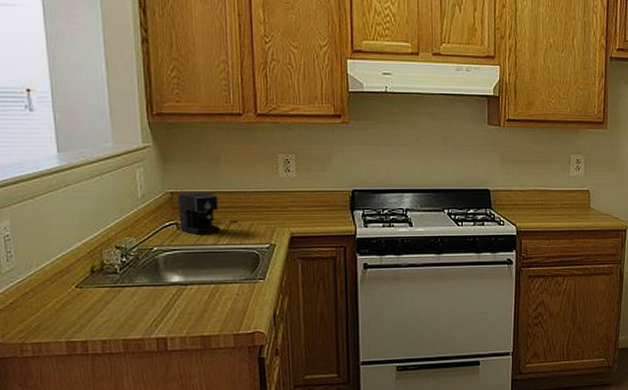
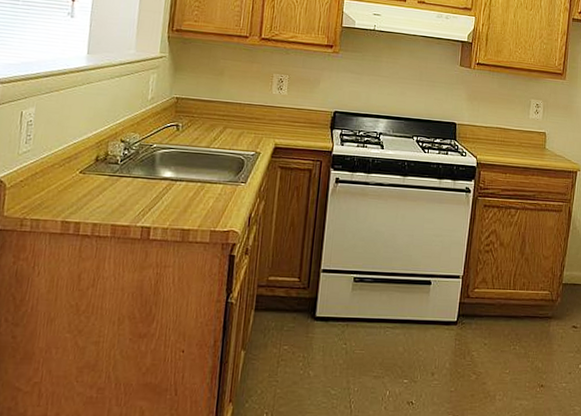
coffee maker: present [178,191,238,235] -> none [178,99,231,138]

